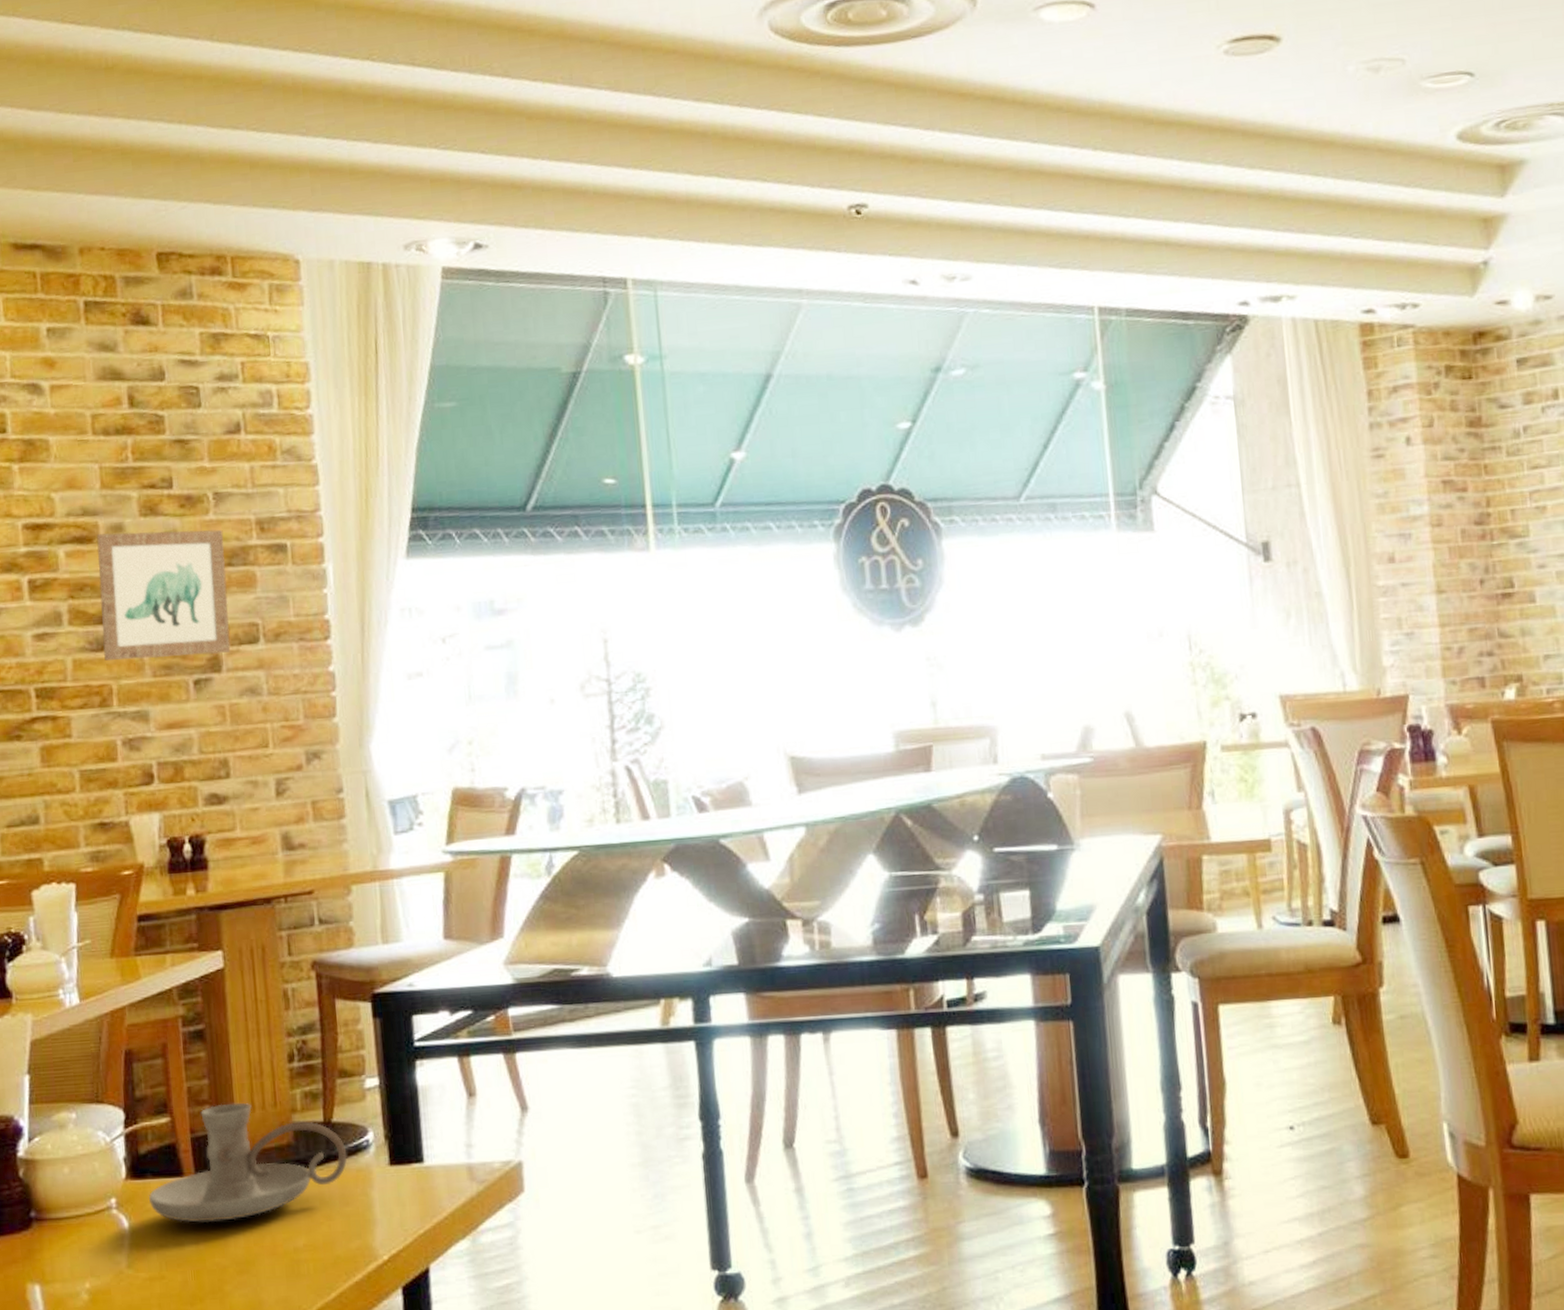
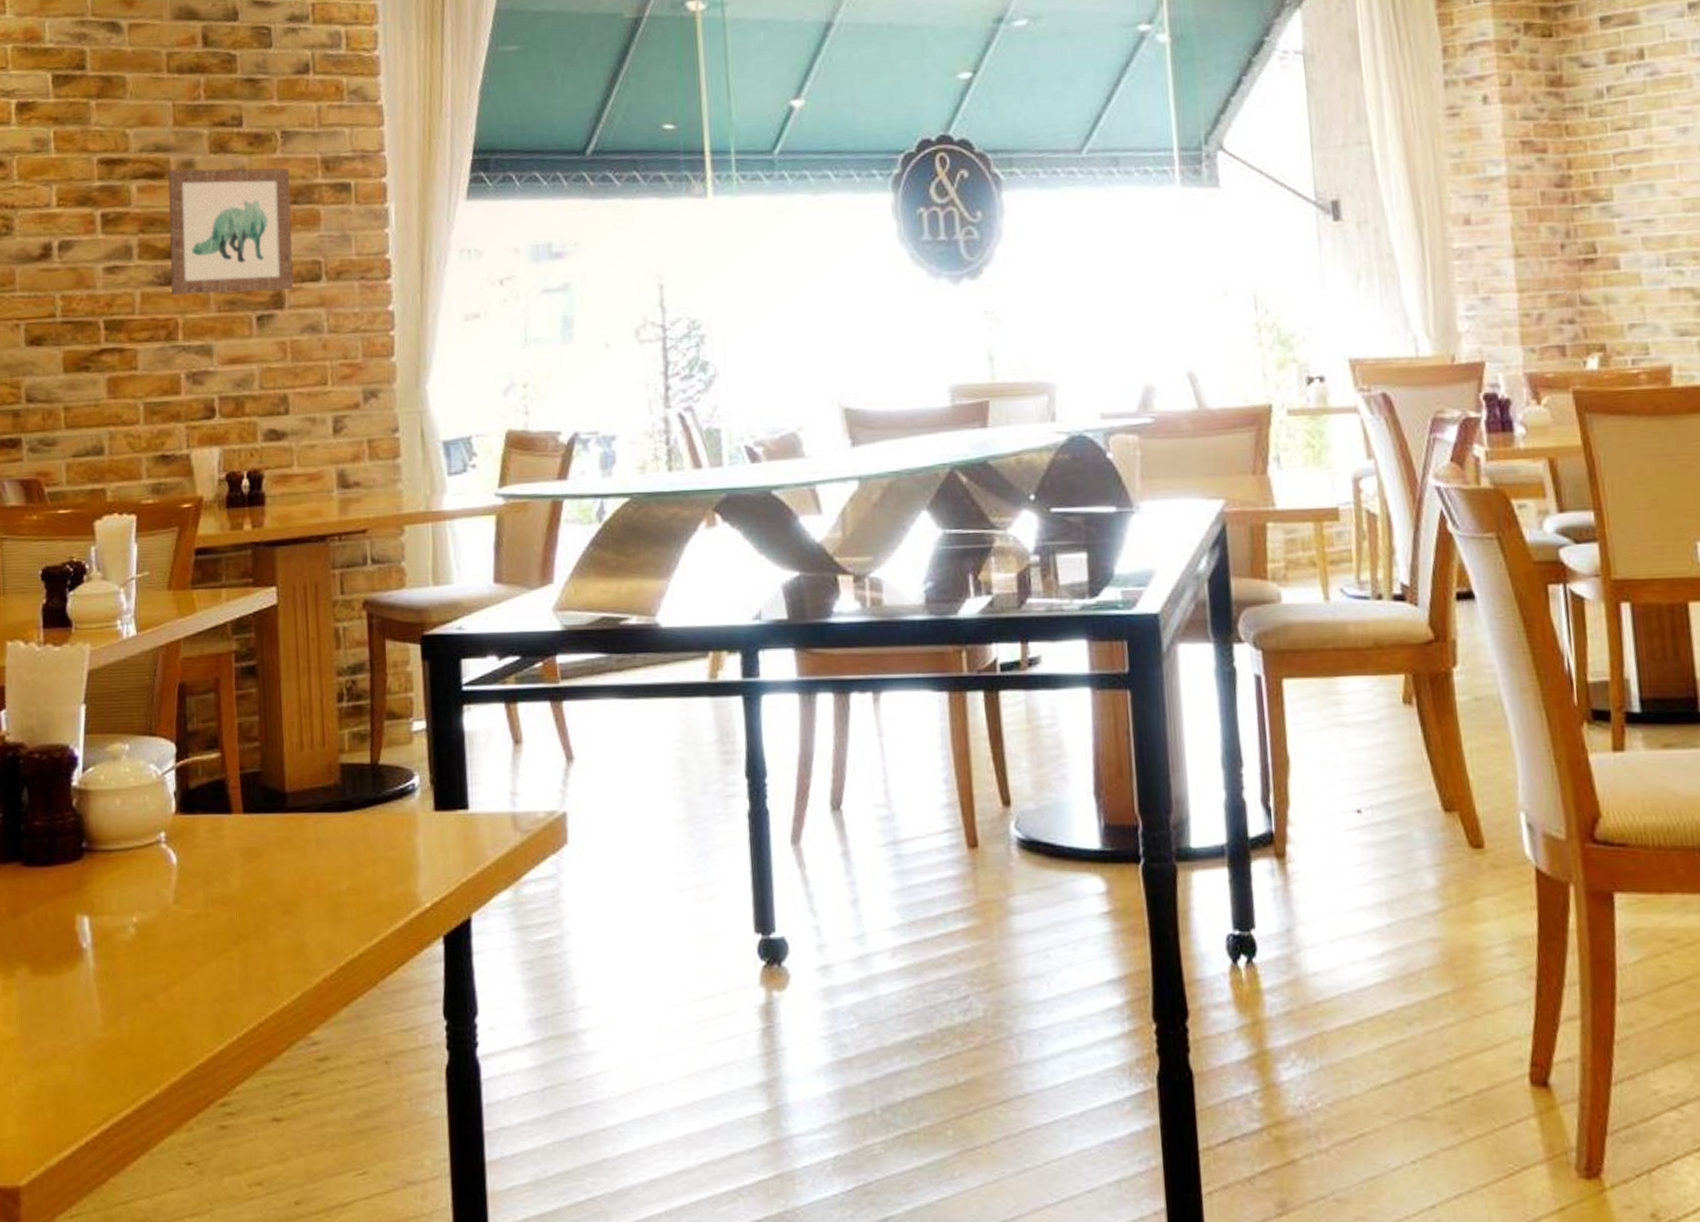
candle holder: present [149,1102,347,1223] -> none [197,741,393,861]

